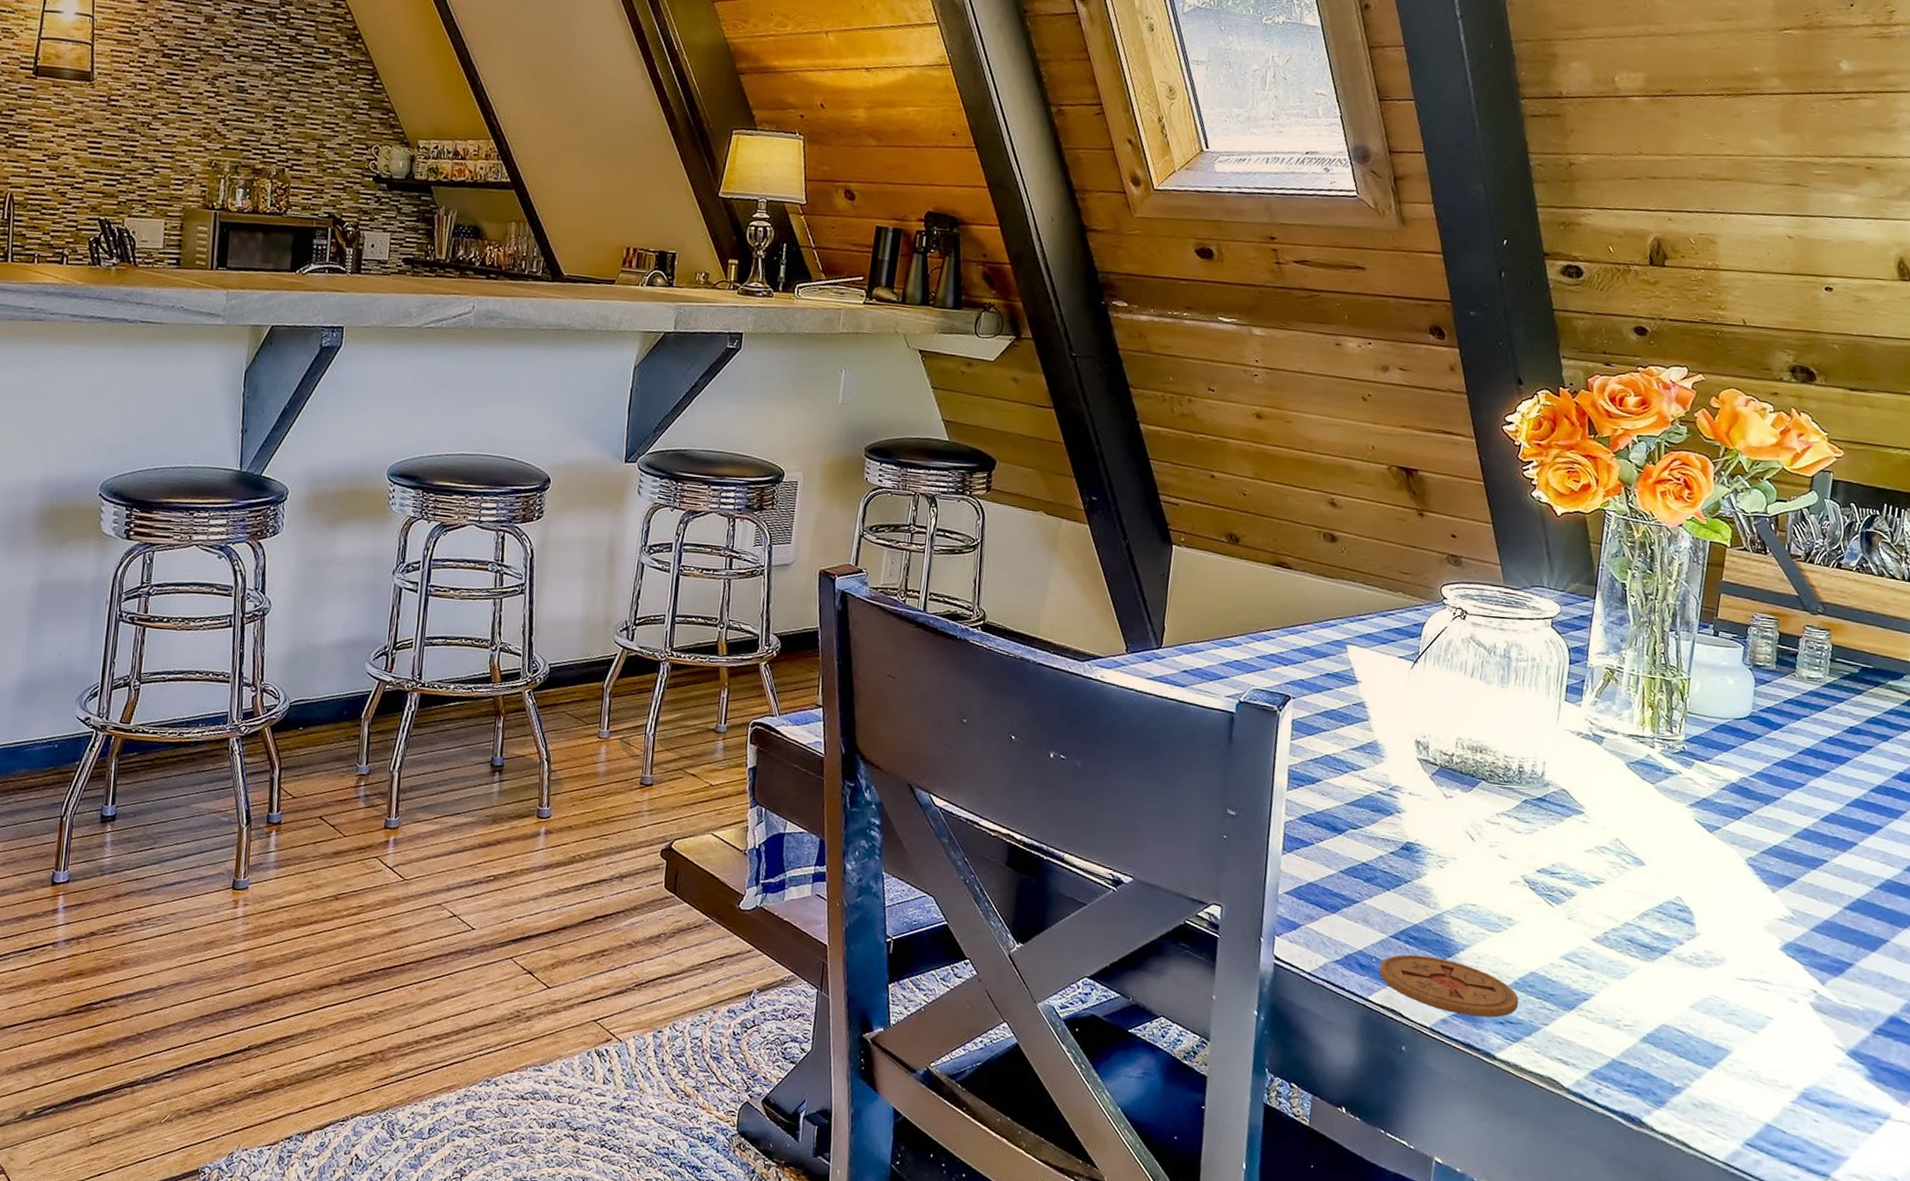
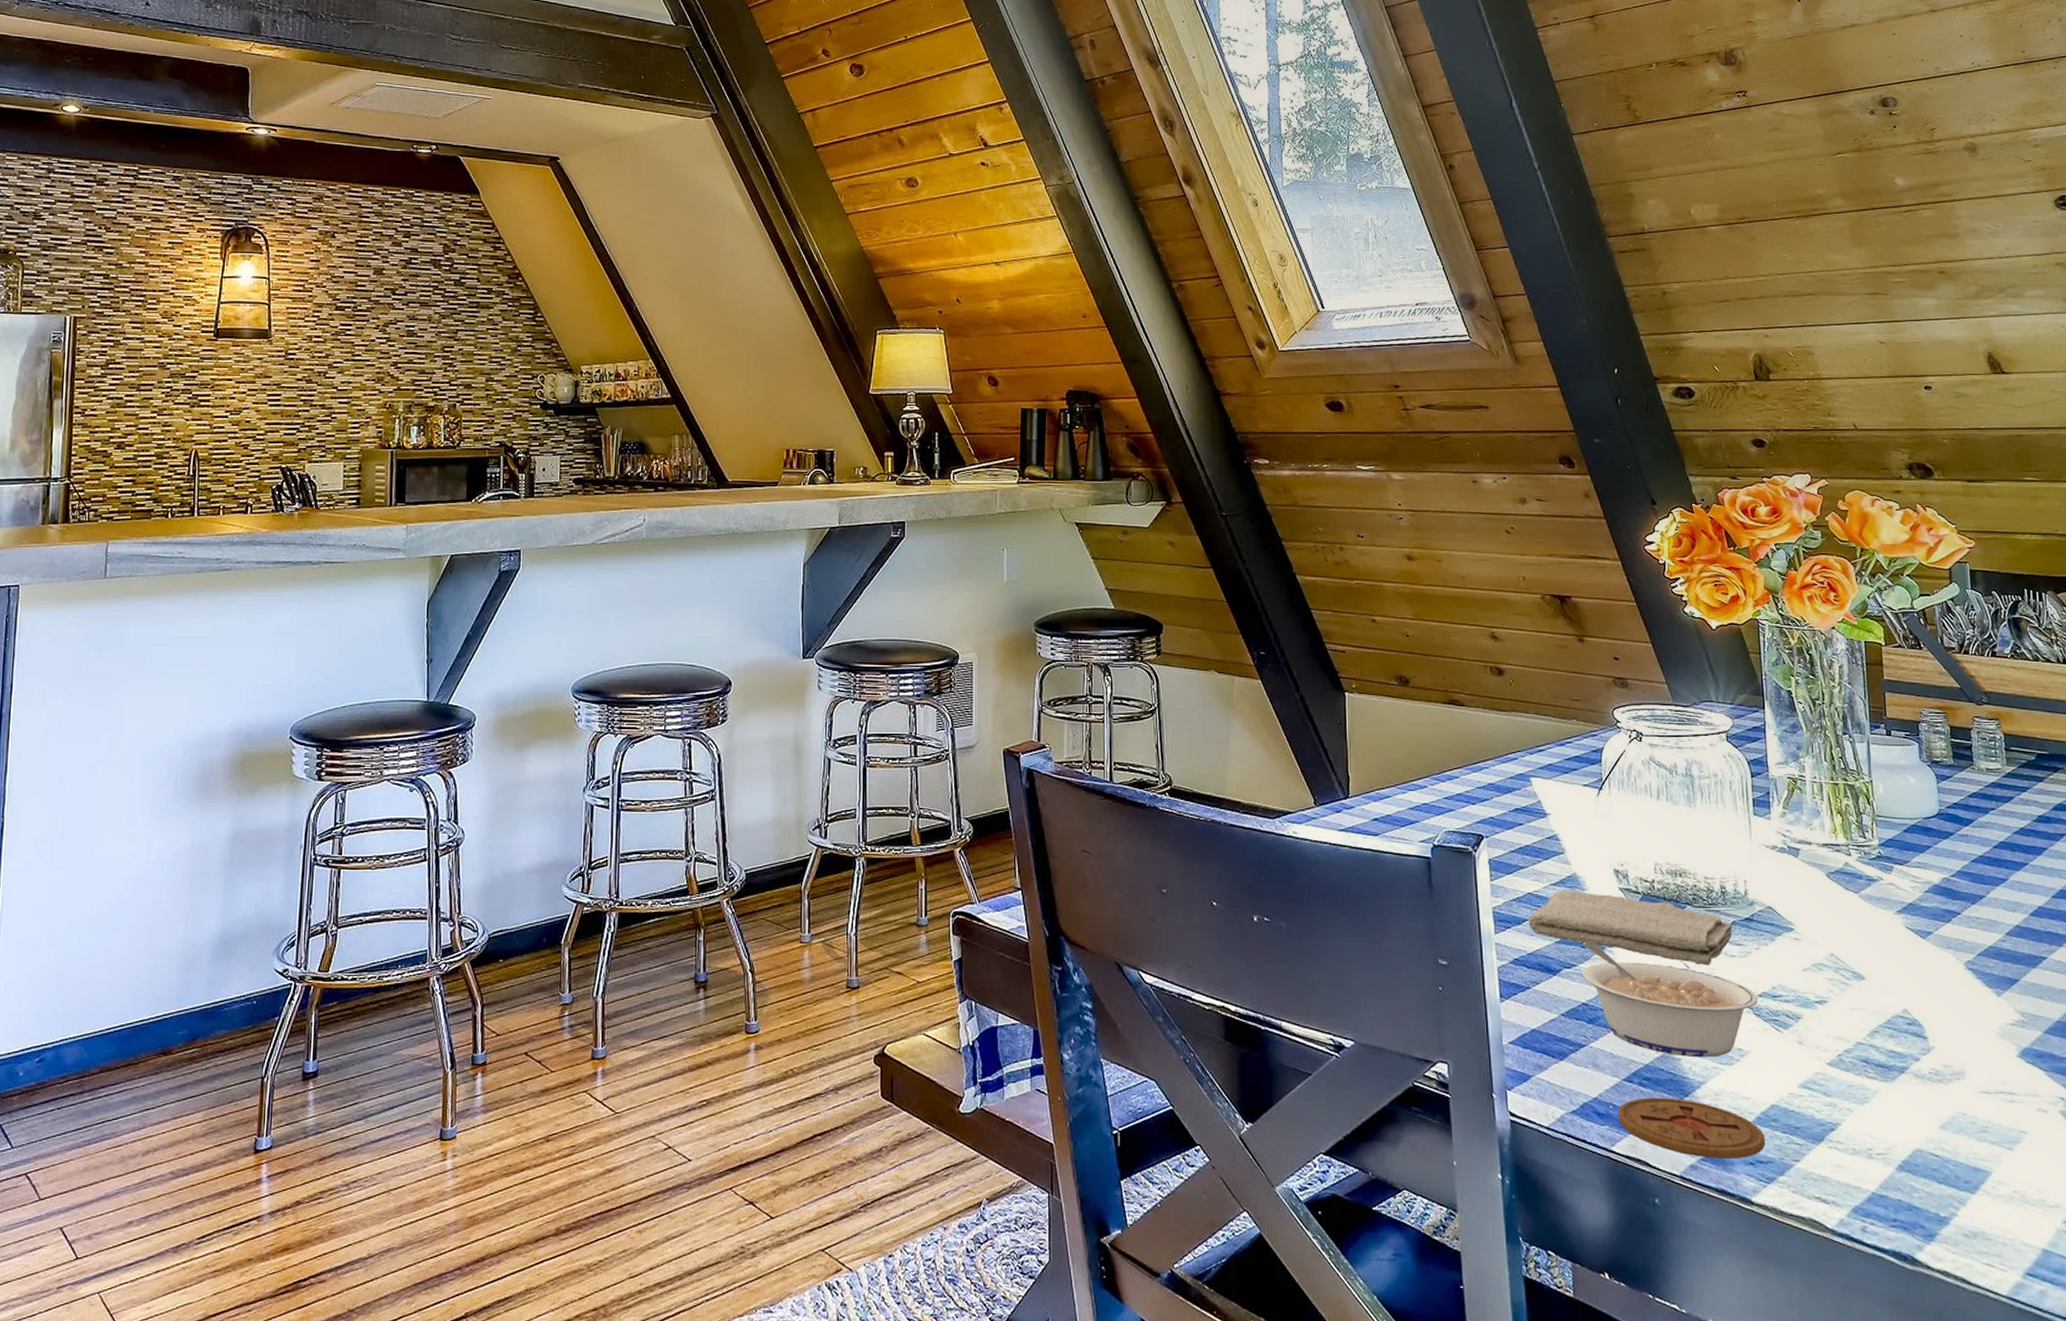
washcloth: none [1321,755,1524,839] -> present [1528,890,1733,966]
legume: none [1366,806,1536,924] -> present [1582,942,1758,1058]

